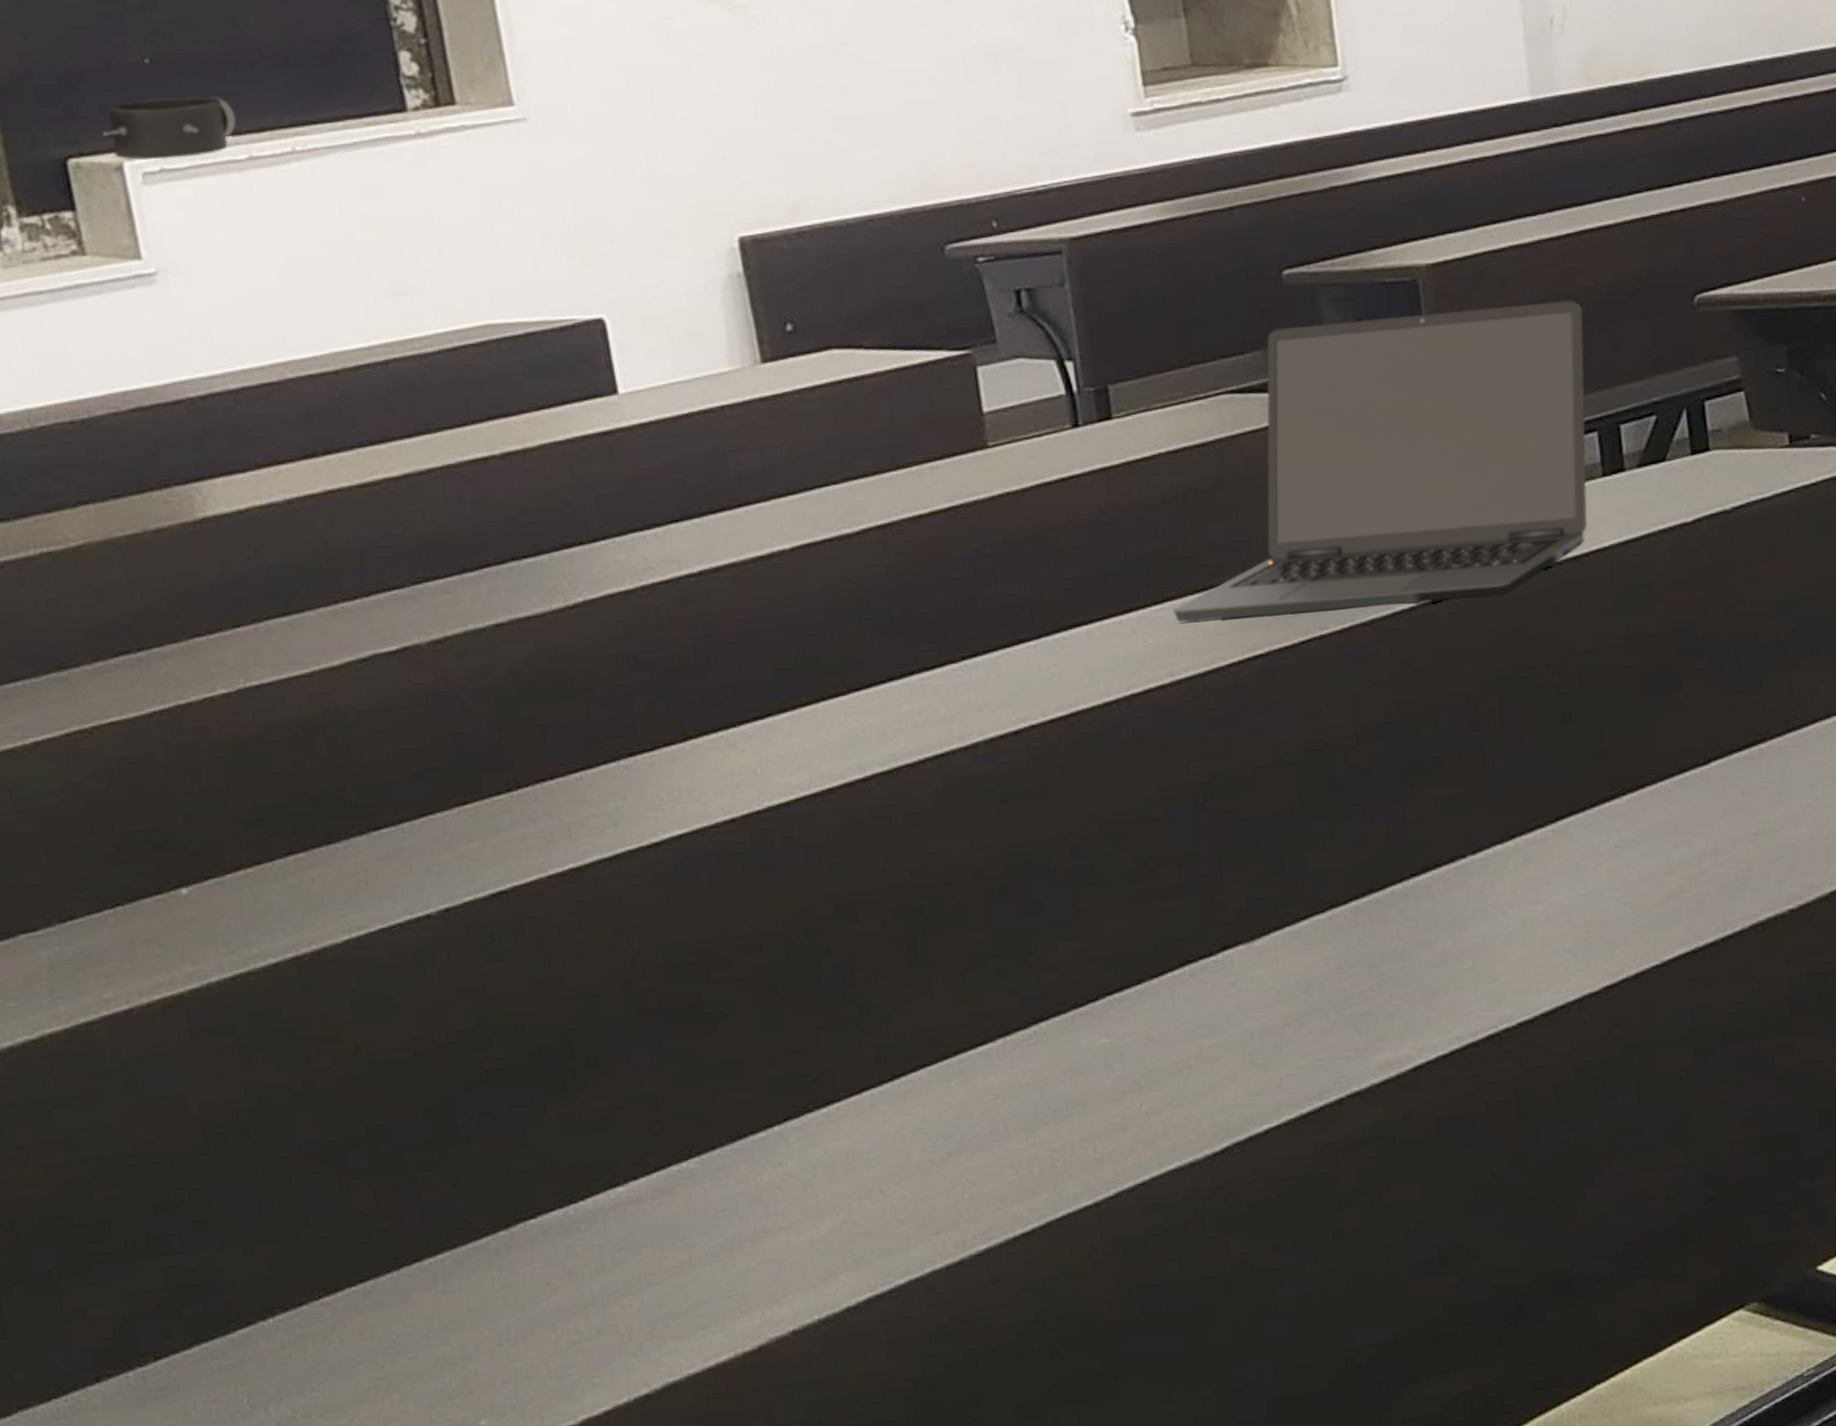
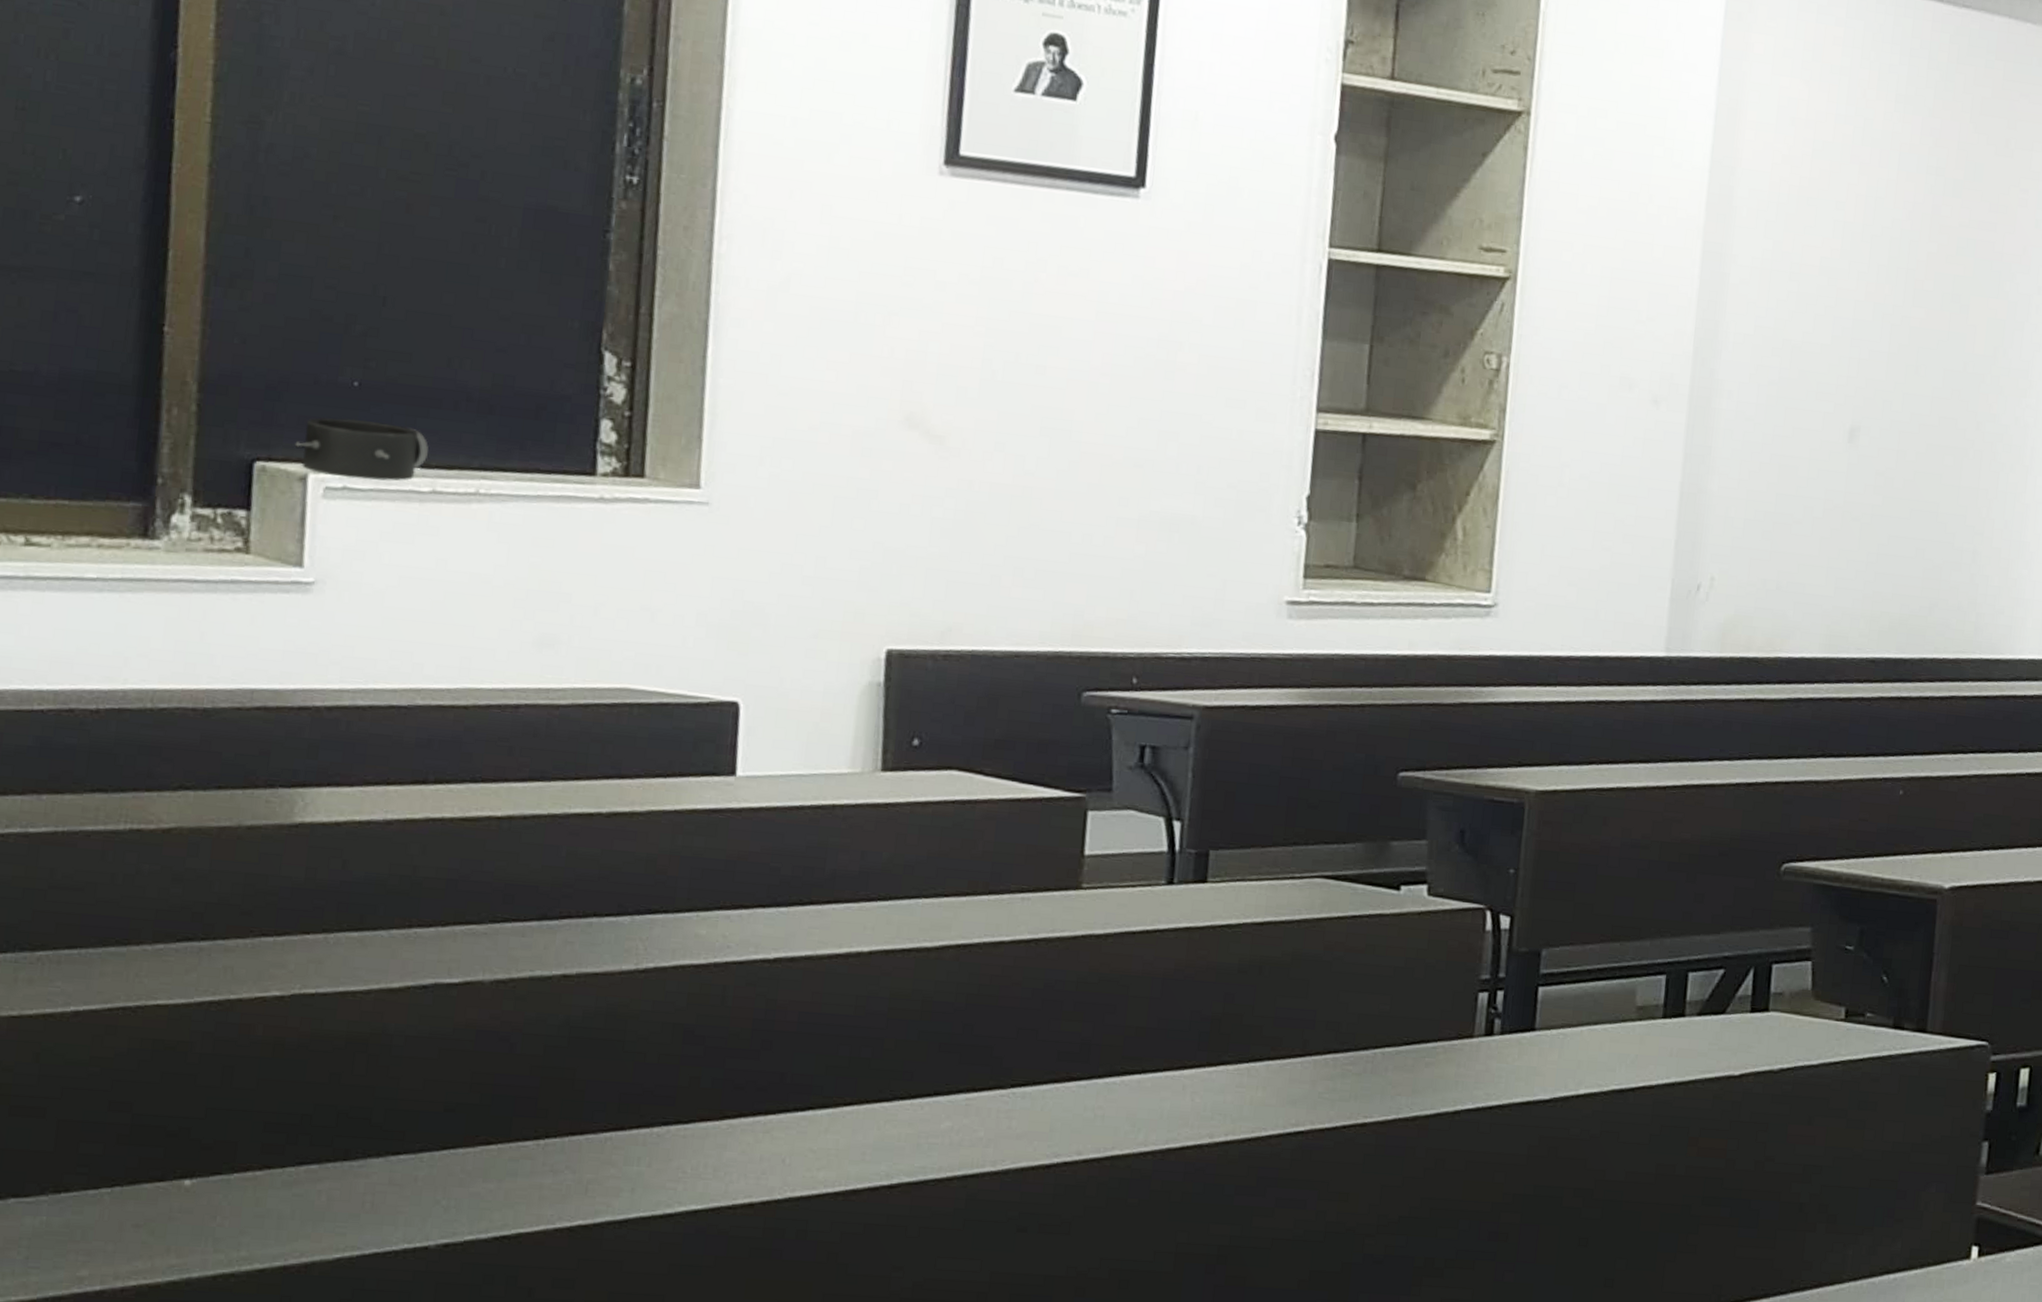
laptop: present [1173,300,1587,622] -> none [1226,825,1675,1116]

